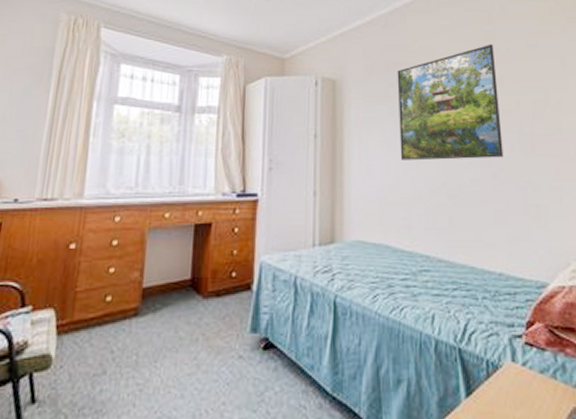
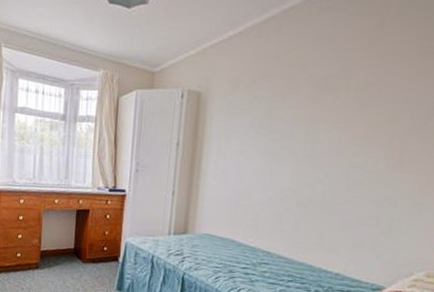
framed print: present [397,44,504,161] -> none [255,52,379,172]

